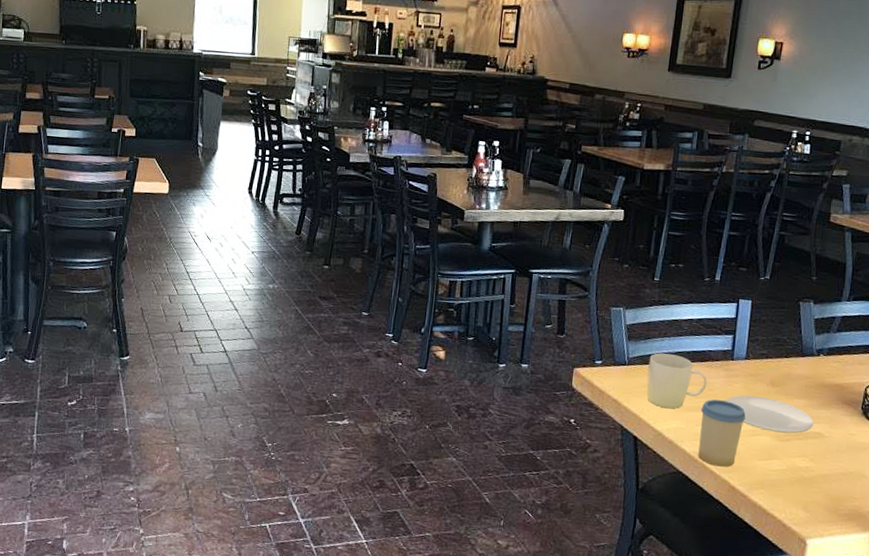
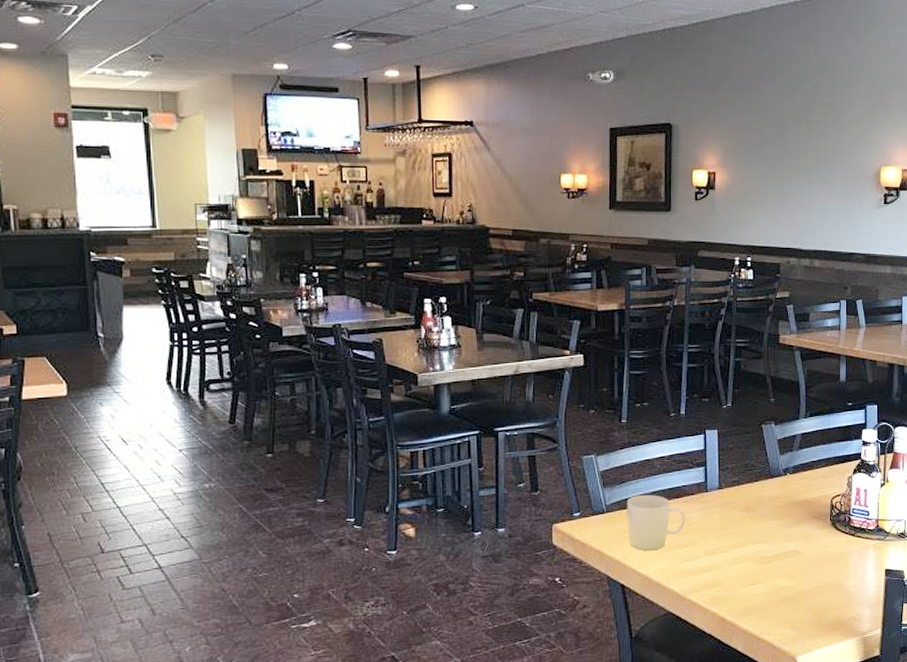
cup: present [698,399,746,467] -> none [683,533,727,601]
plate: present [725,395,814,434] -> none [705,523,790,557]

